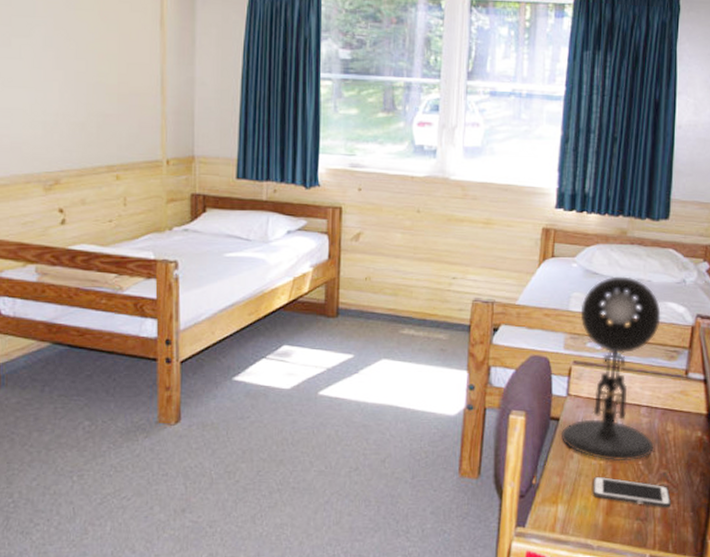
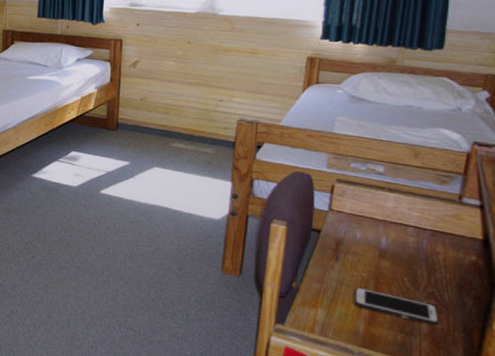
desk lamp: present [560,276,661,462] -> none [321,102,432,277]

